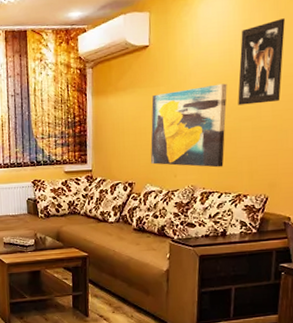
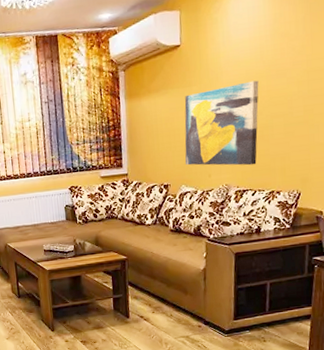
wall art: present [238,18,285,105] -> none [269,11,315,102]

